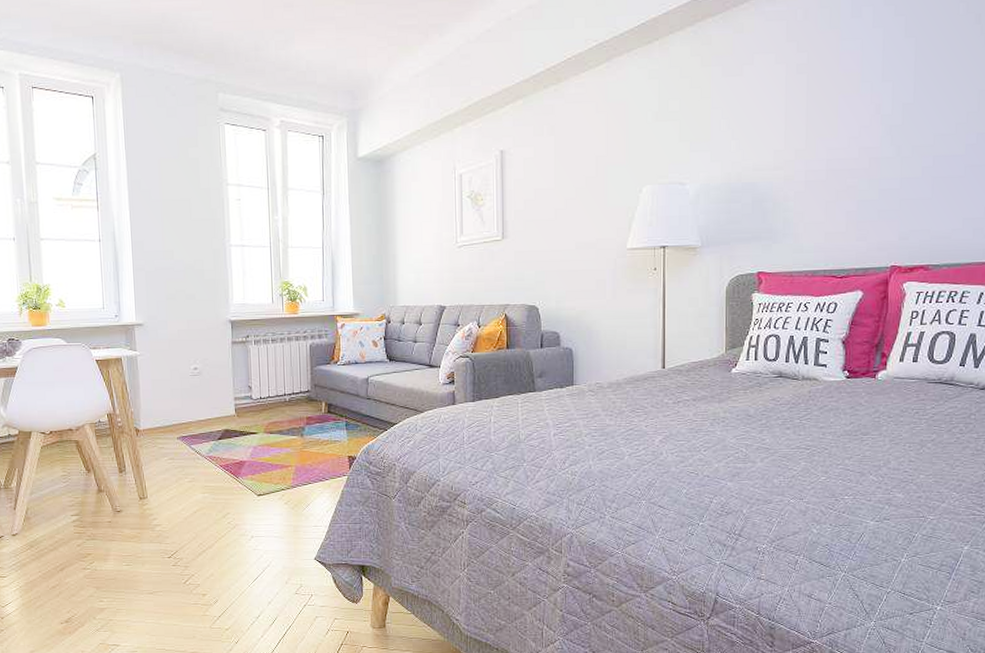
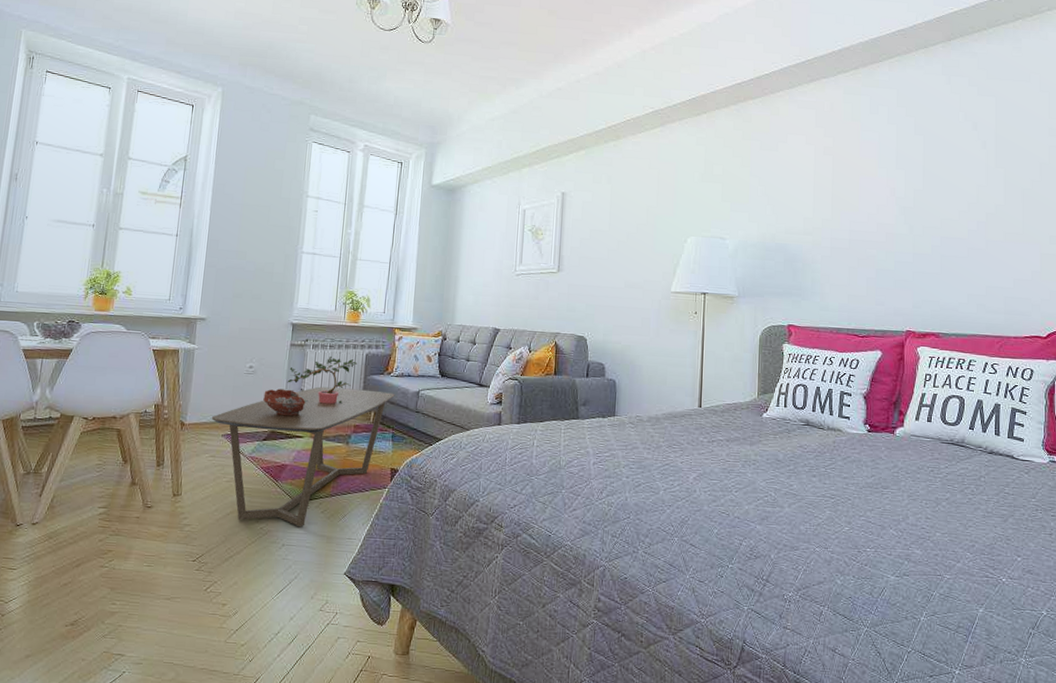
coffee table: none [164,381,344,519] -> present [211,386,395,528]
ceramic bowl: none [212,387,255,414] -> present [263,388,306,416]
potted plant: none [234,350,303,399] -> present [287,355,358,404]

